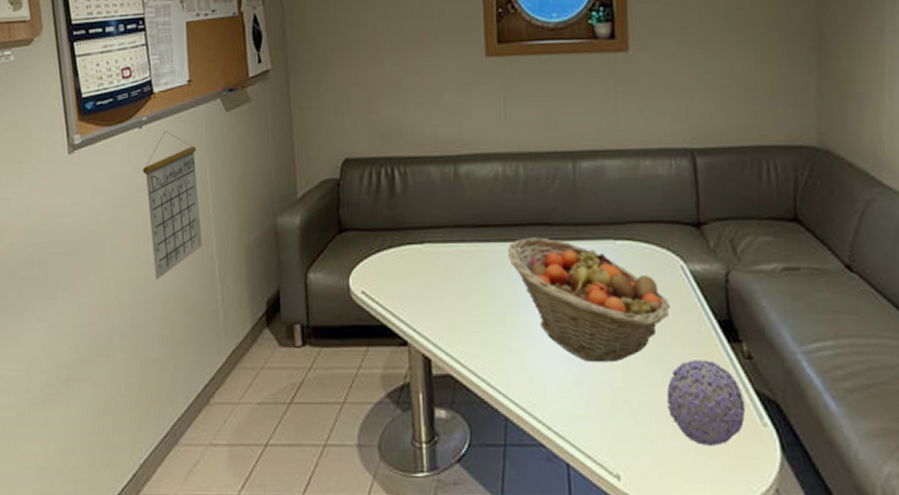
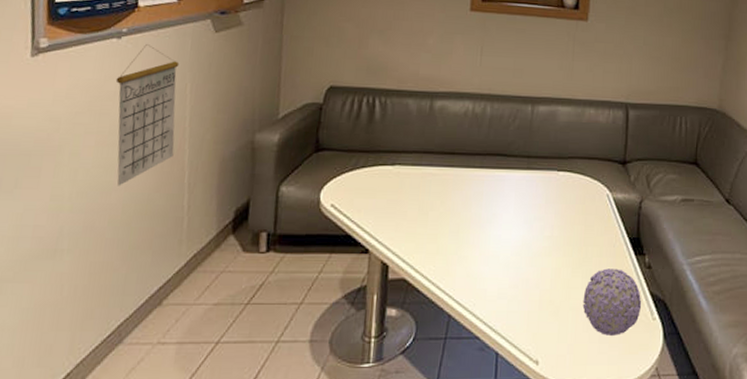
fruit basket: present [507,237,670,363] -> none [468,165,595,270]

